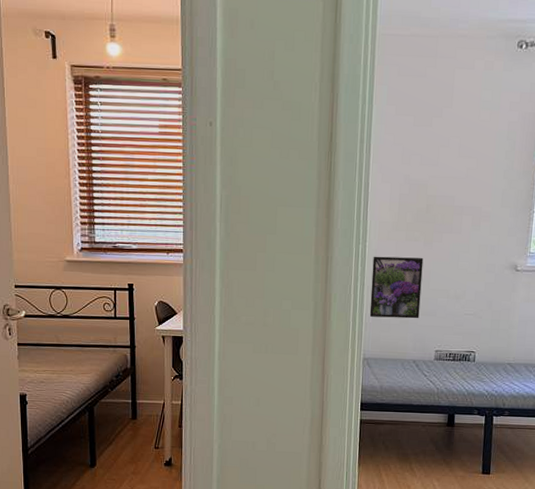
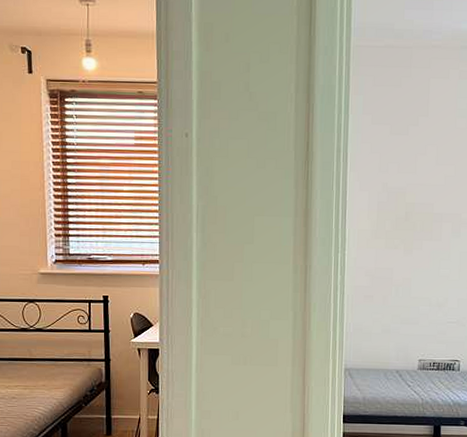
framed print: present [369,256,424,319] -> none [350,264,404,328]

